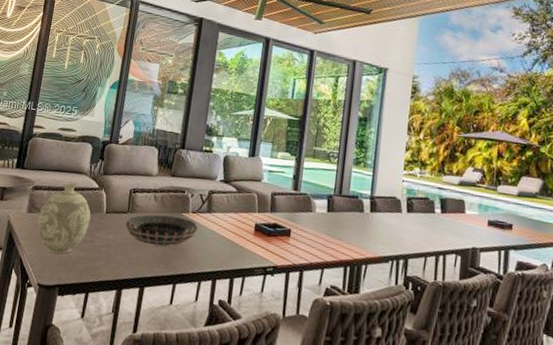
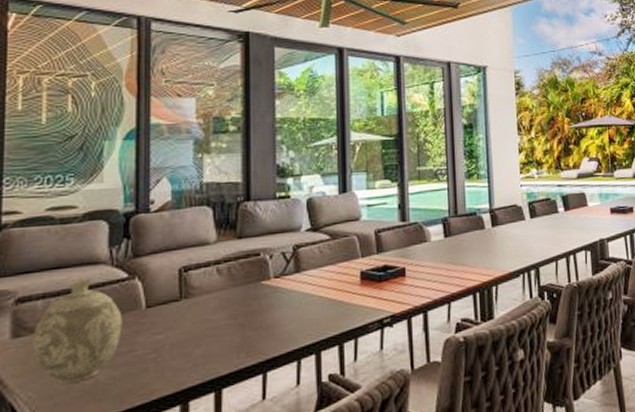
decorative bowl: present [125,214,199,247] -> none [180,287,287,334]

